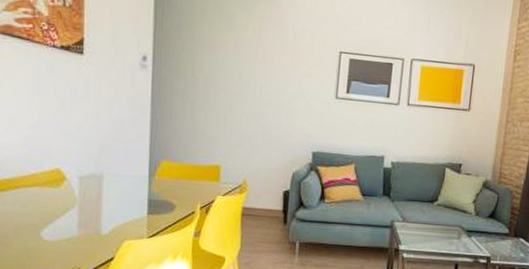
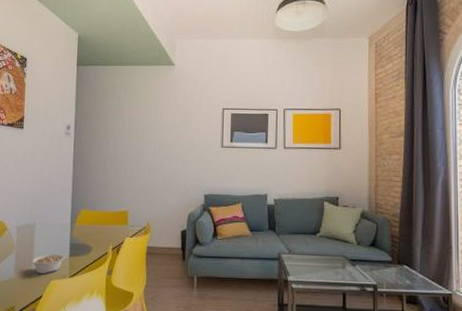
legume: none [99,210,142,233] -> present [31,253,65,274]

